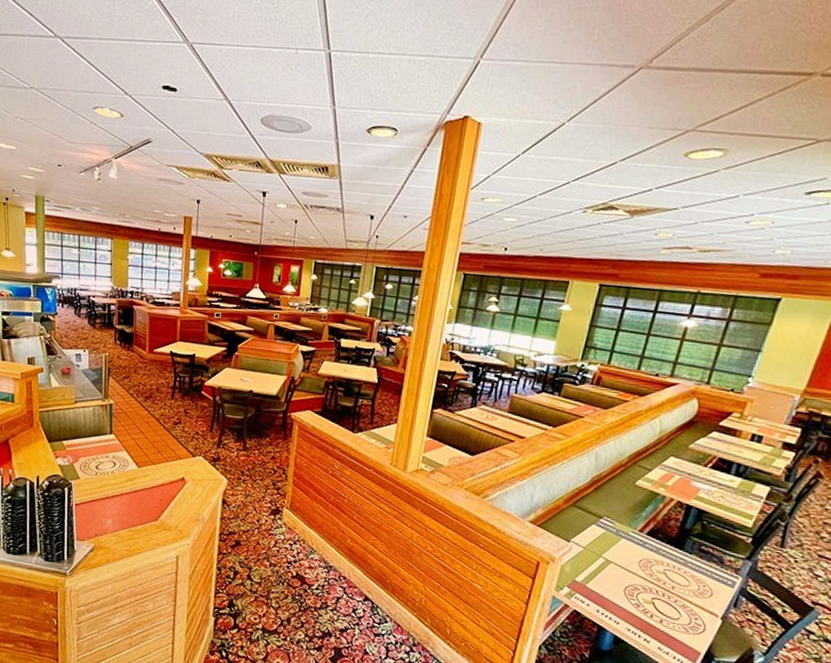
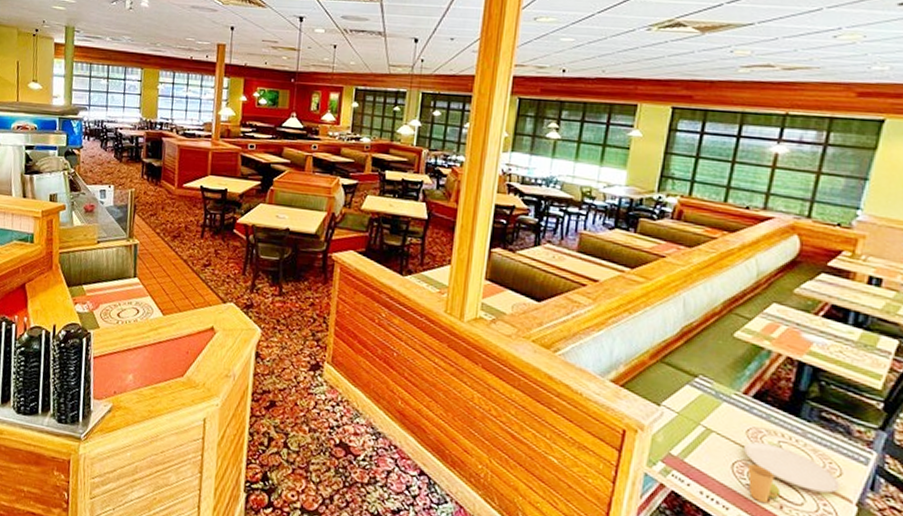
plate: none [636,570,711,610] -> present [744,442,841,494]
cup: none [636,587,662,619] -> present [747,463,781,504]

